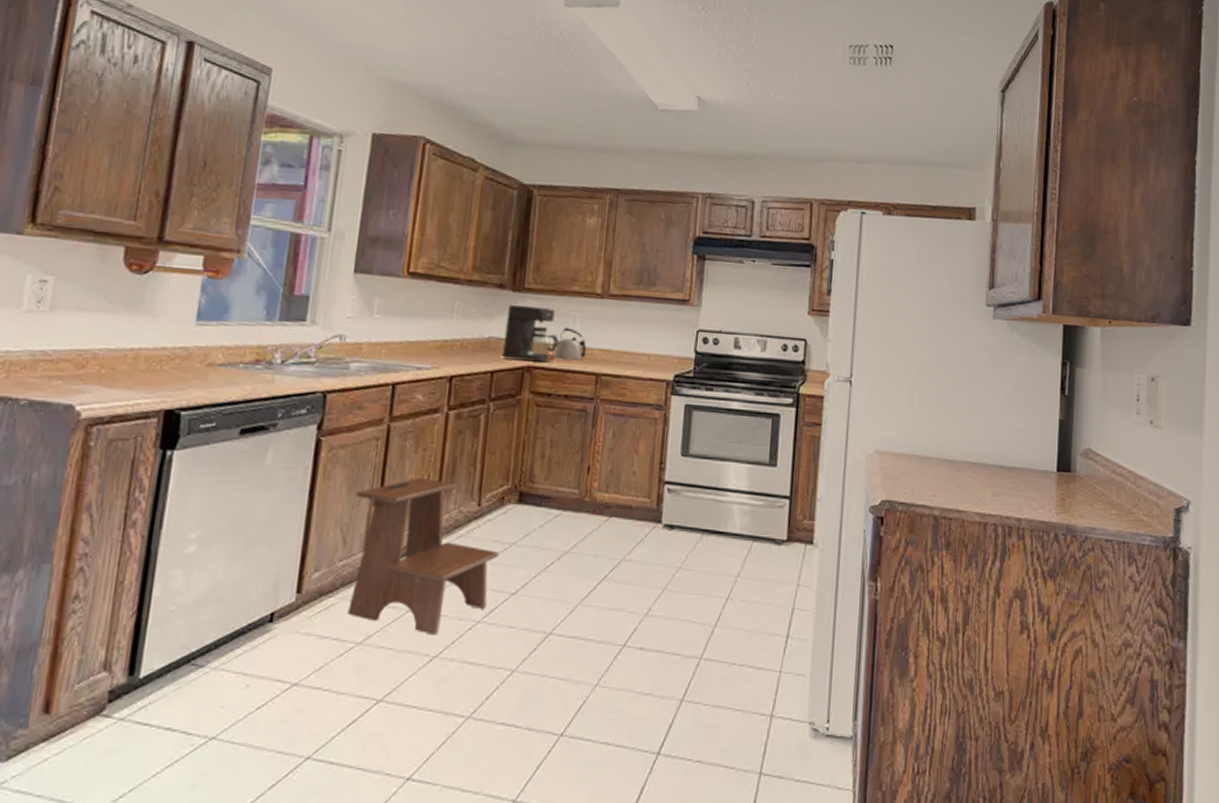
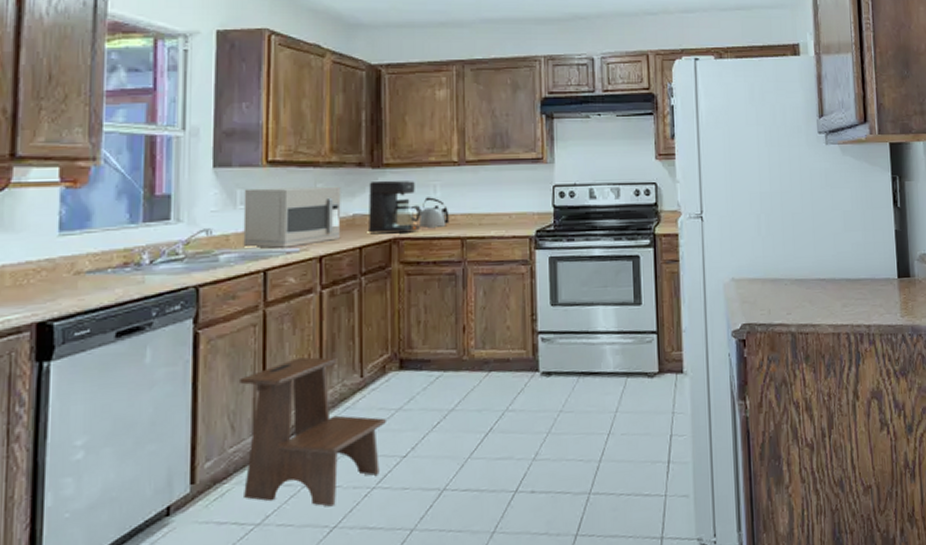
microwave: none [375,298,479,364] -> present [243,186,341,248]

